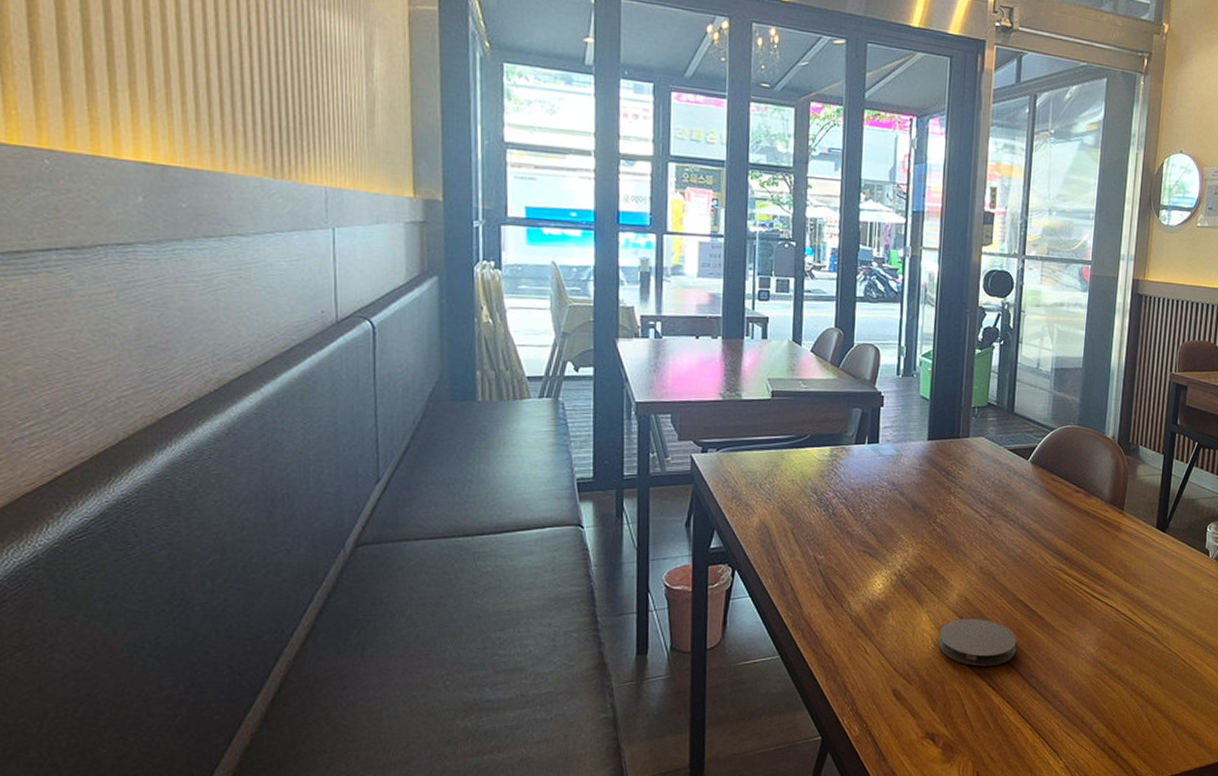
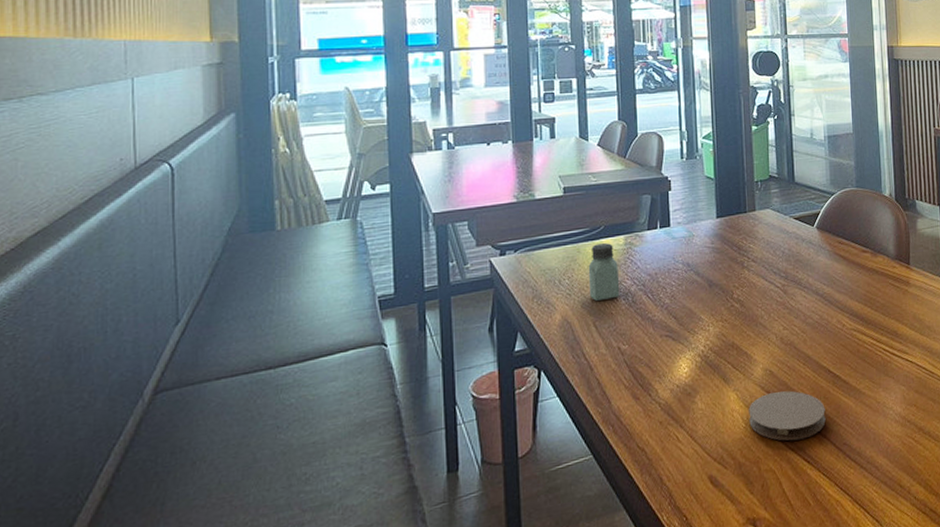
saltshaker: none [789,452,821,510] -> present [588,243,620,302]

